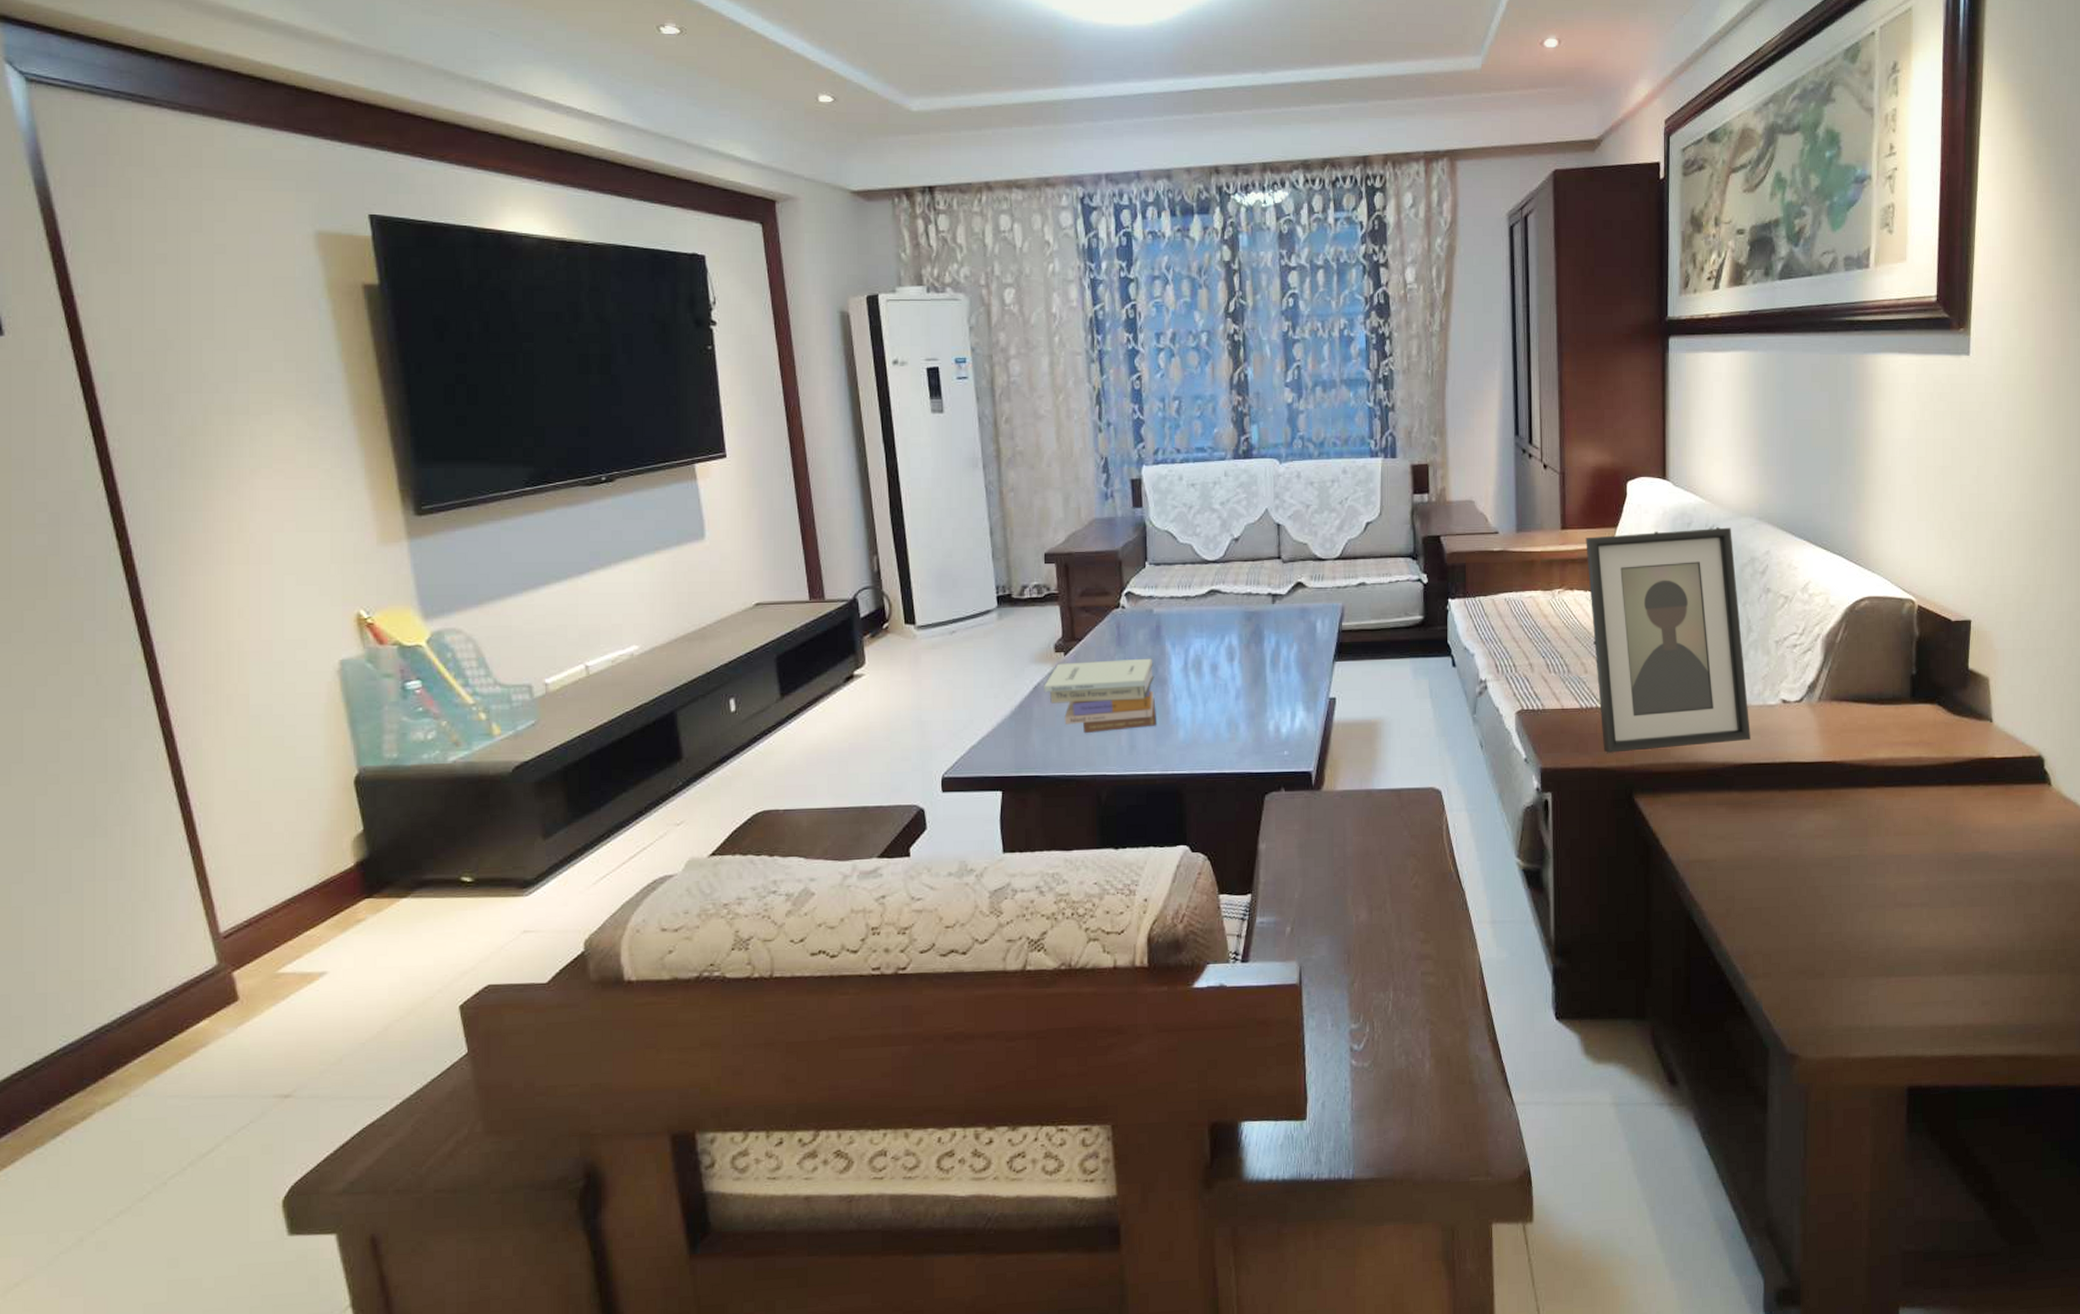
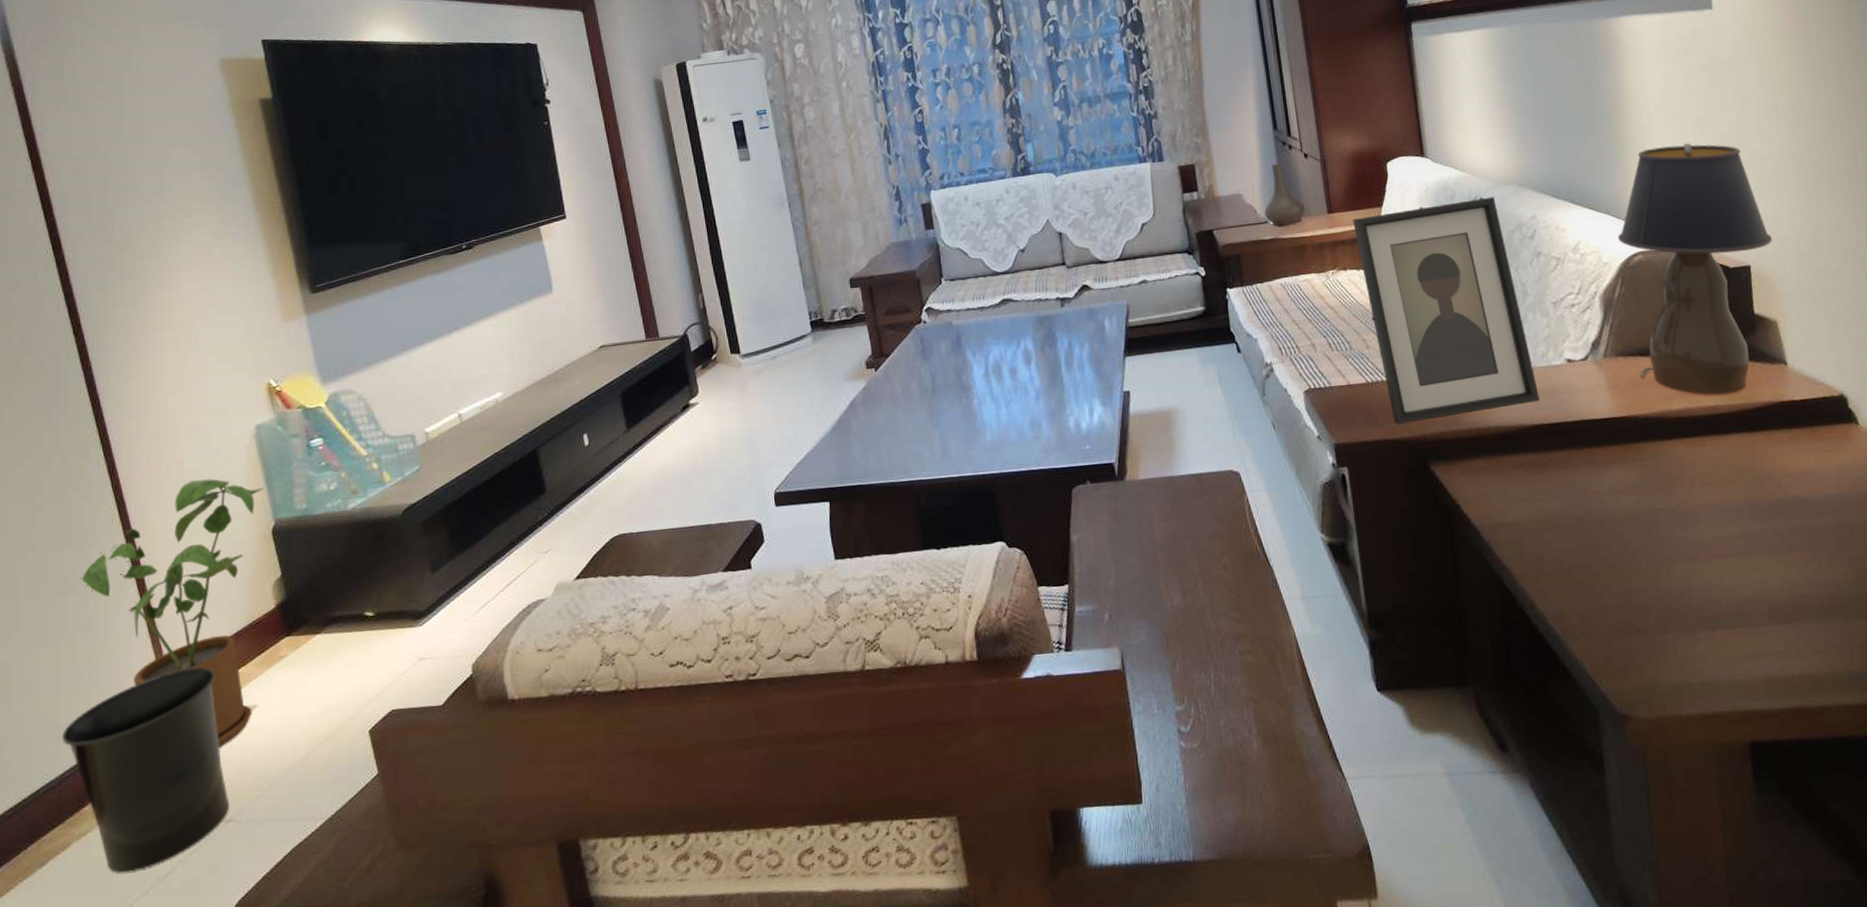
waste bin: none [85,926,289,1148] -> present [62,667,230,873]
house plant: none [114,716,348,1016] -> present [79,478,265,747]
books: present [1044,658,1157,734] -> none [859,367,966,443]
decorative vase: none [1496,471,1539,538] -> present [1264,163,1306,226]
table lamp: none [1847,491,1996,747] -> present [1617,143,1773,396]

